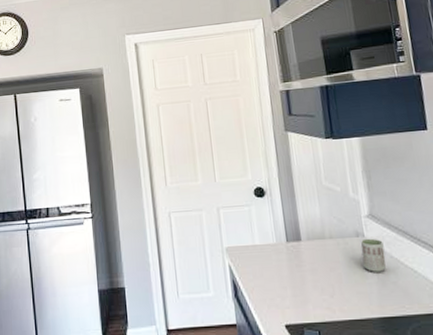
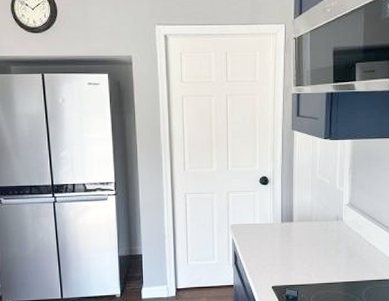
cup: present [360,238,386,272] -> none [338,222,356,248]

